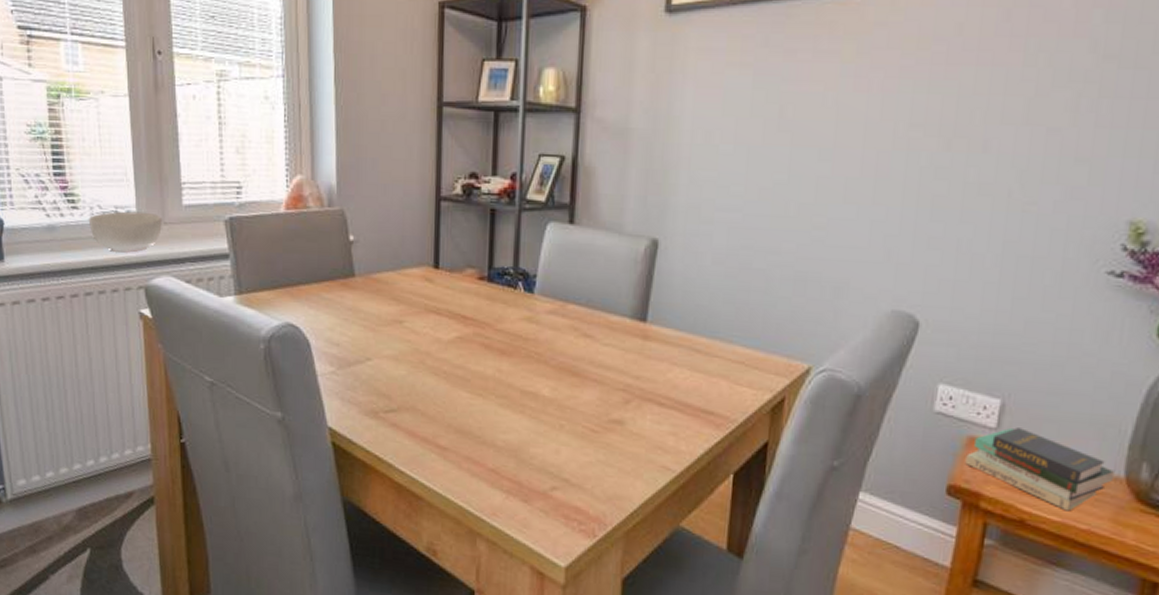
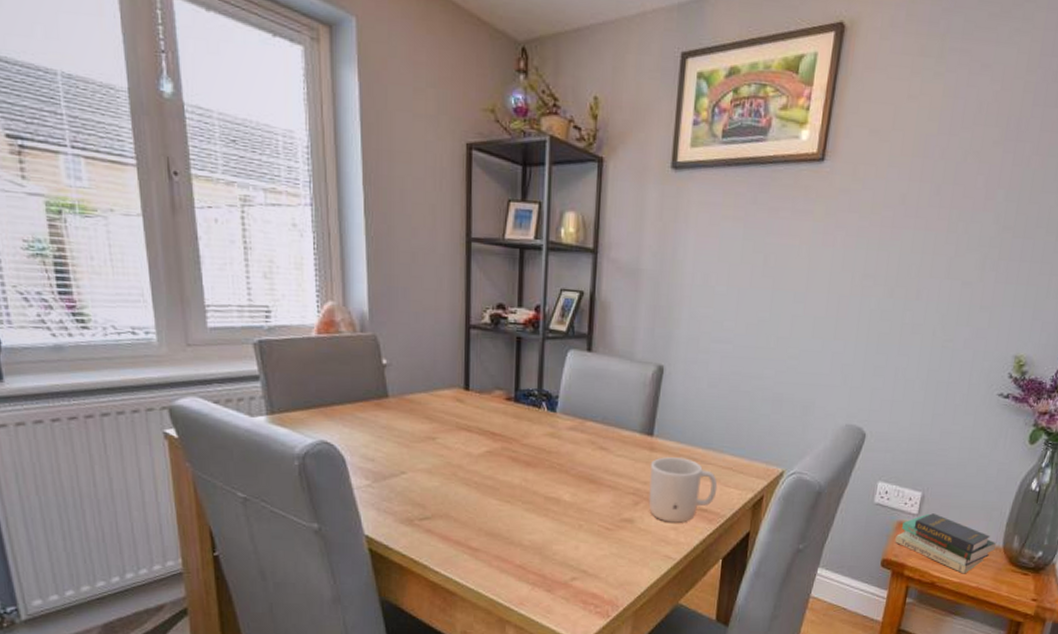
bowl: present [88,211,162,253] -> none [101,332,185,374]
mug: none [641,347,727,427] -> present [648,457,718,523]

